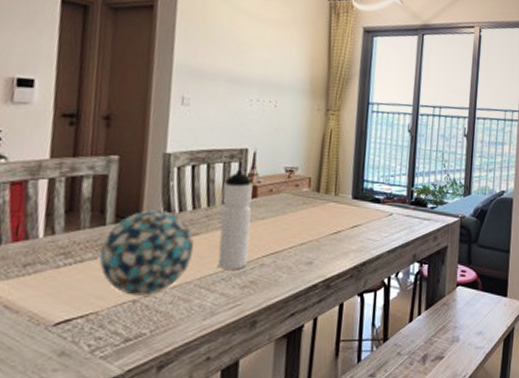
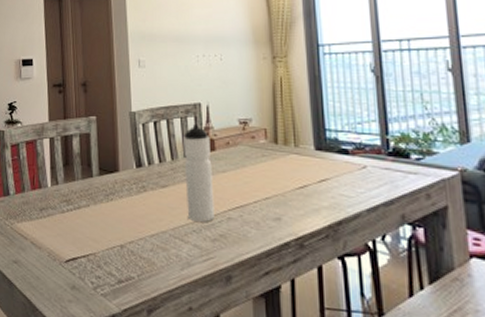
decorative ball: present [99,210,194,296] -> none [91,163,165,242]

